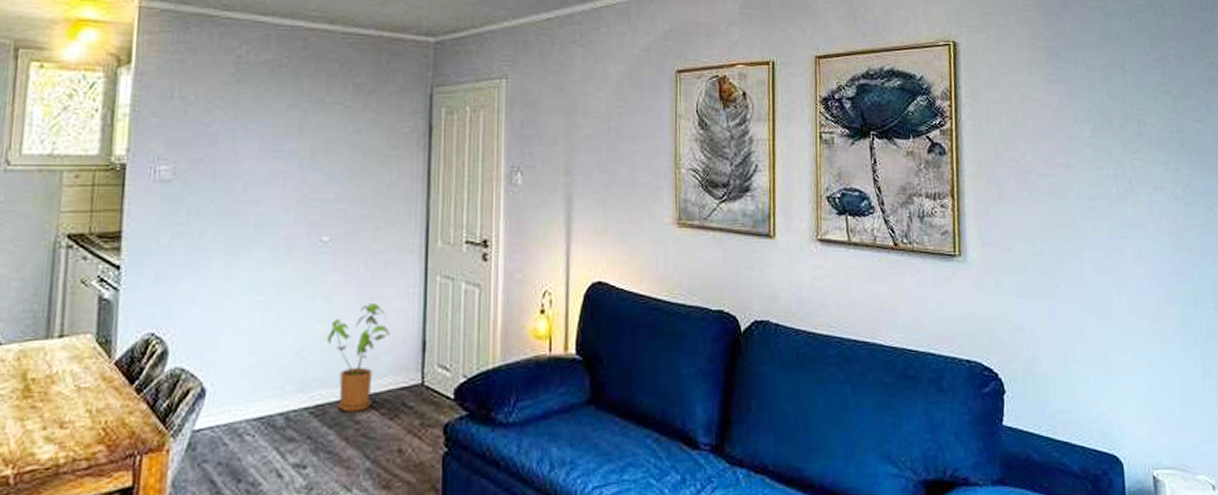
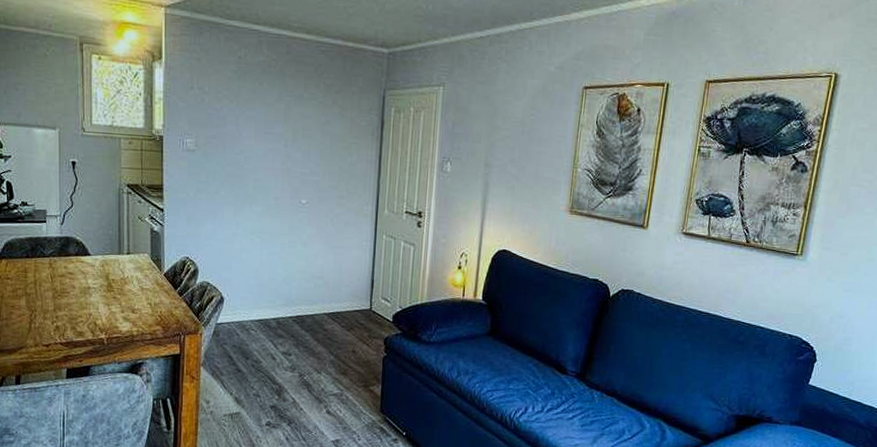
house plant: present [326,302,390,412] -> none [304,249,349,323]

